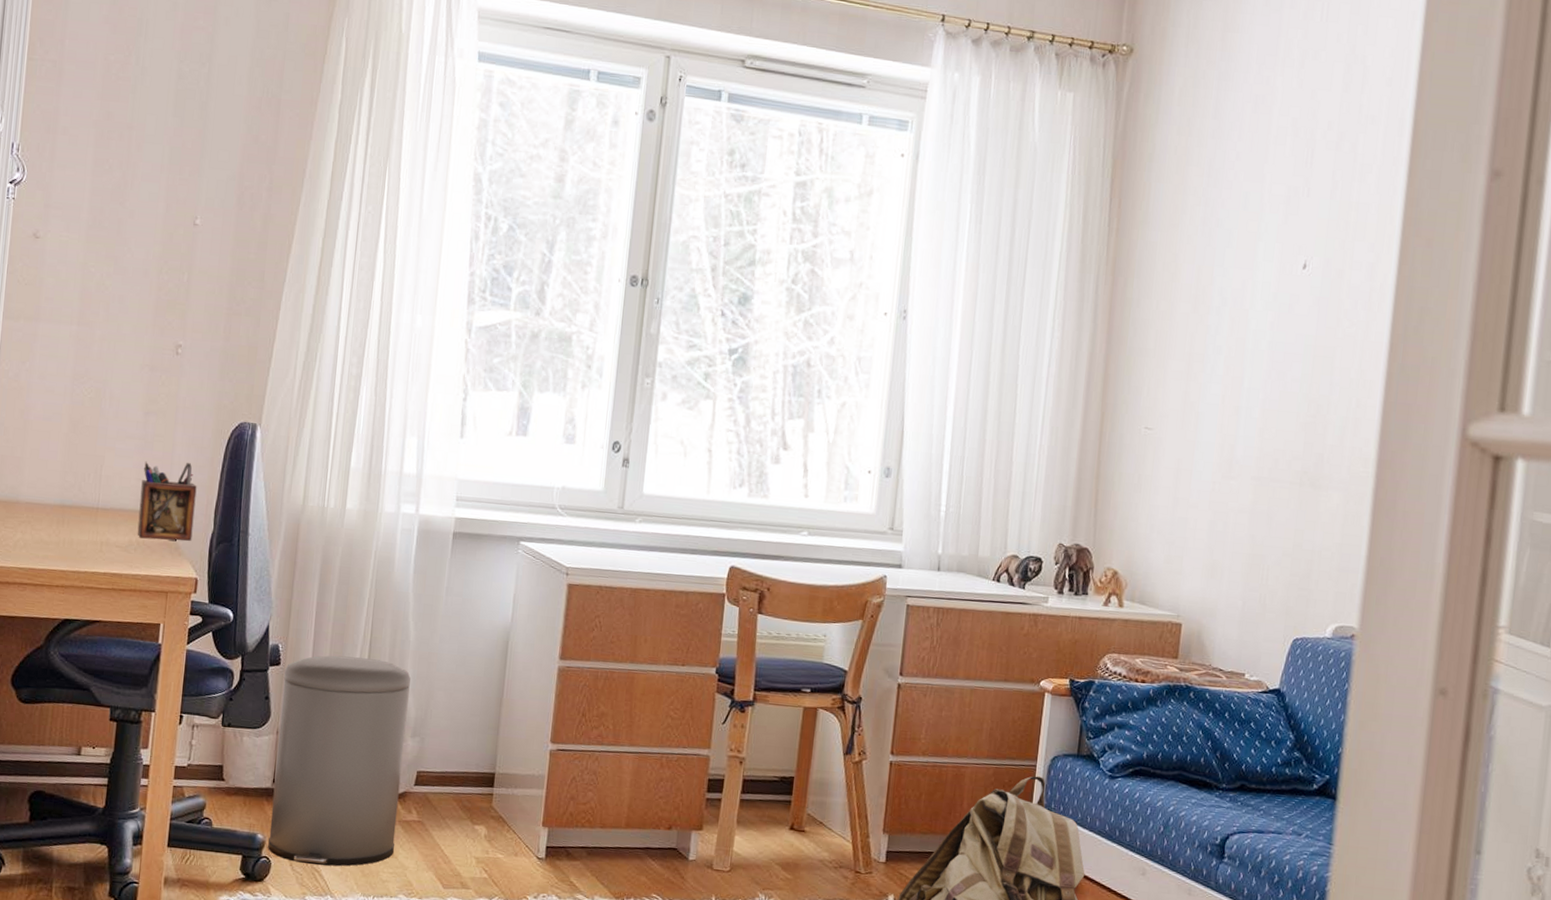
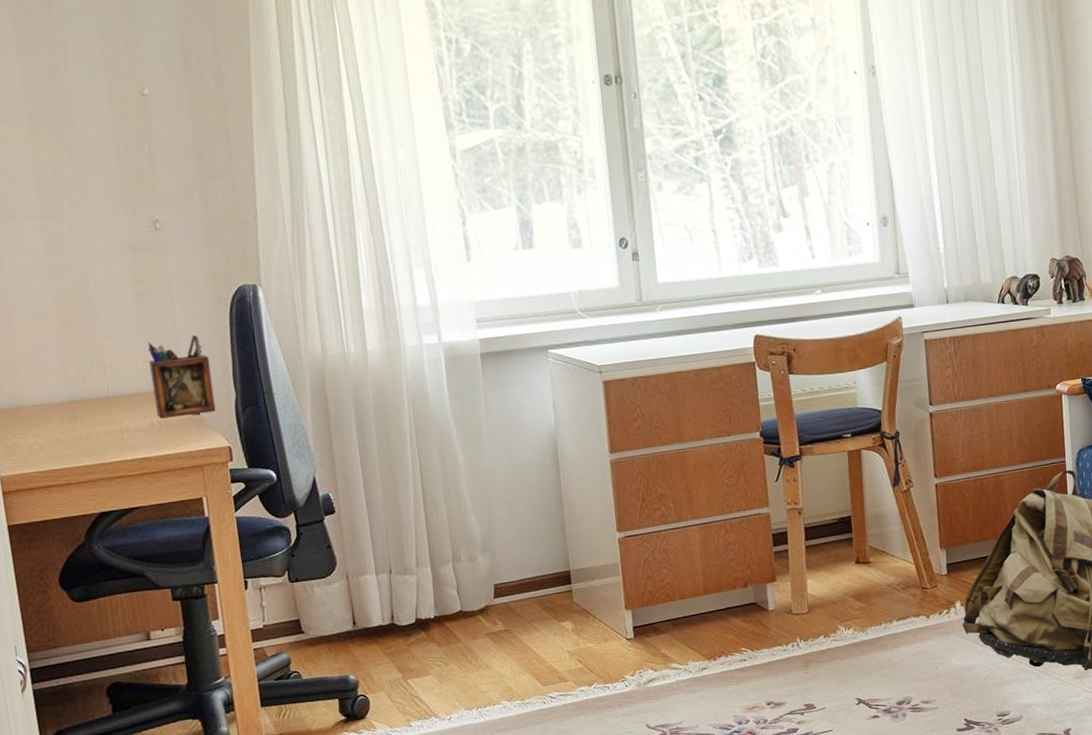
pedal bin: present [268,655,411,866] -> none [340,488,488,694]

